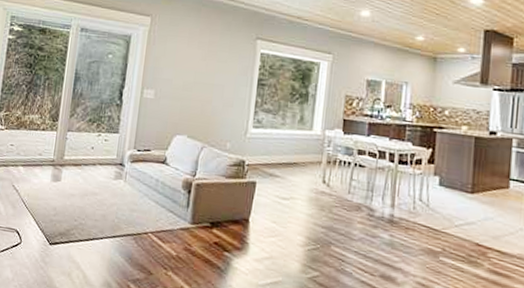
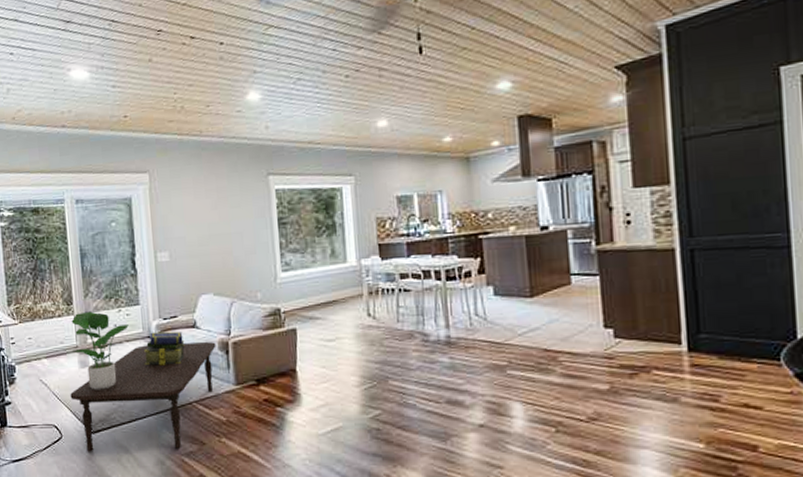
coffee table: none [37,171,181,275] -> present [70,342,216,452]
potted plant: none [49,130,105,206] -> present [71,311,129,390]
stack of books: none [111,160,153,194] -> present [144,331,185,366]

